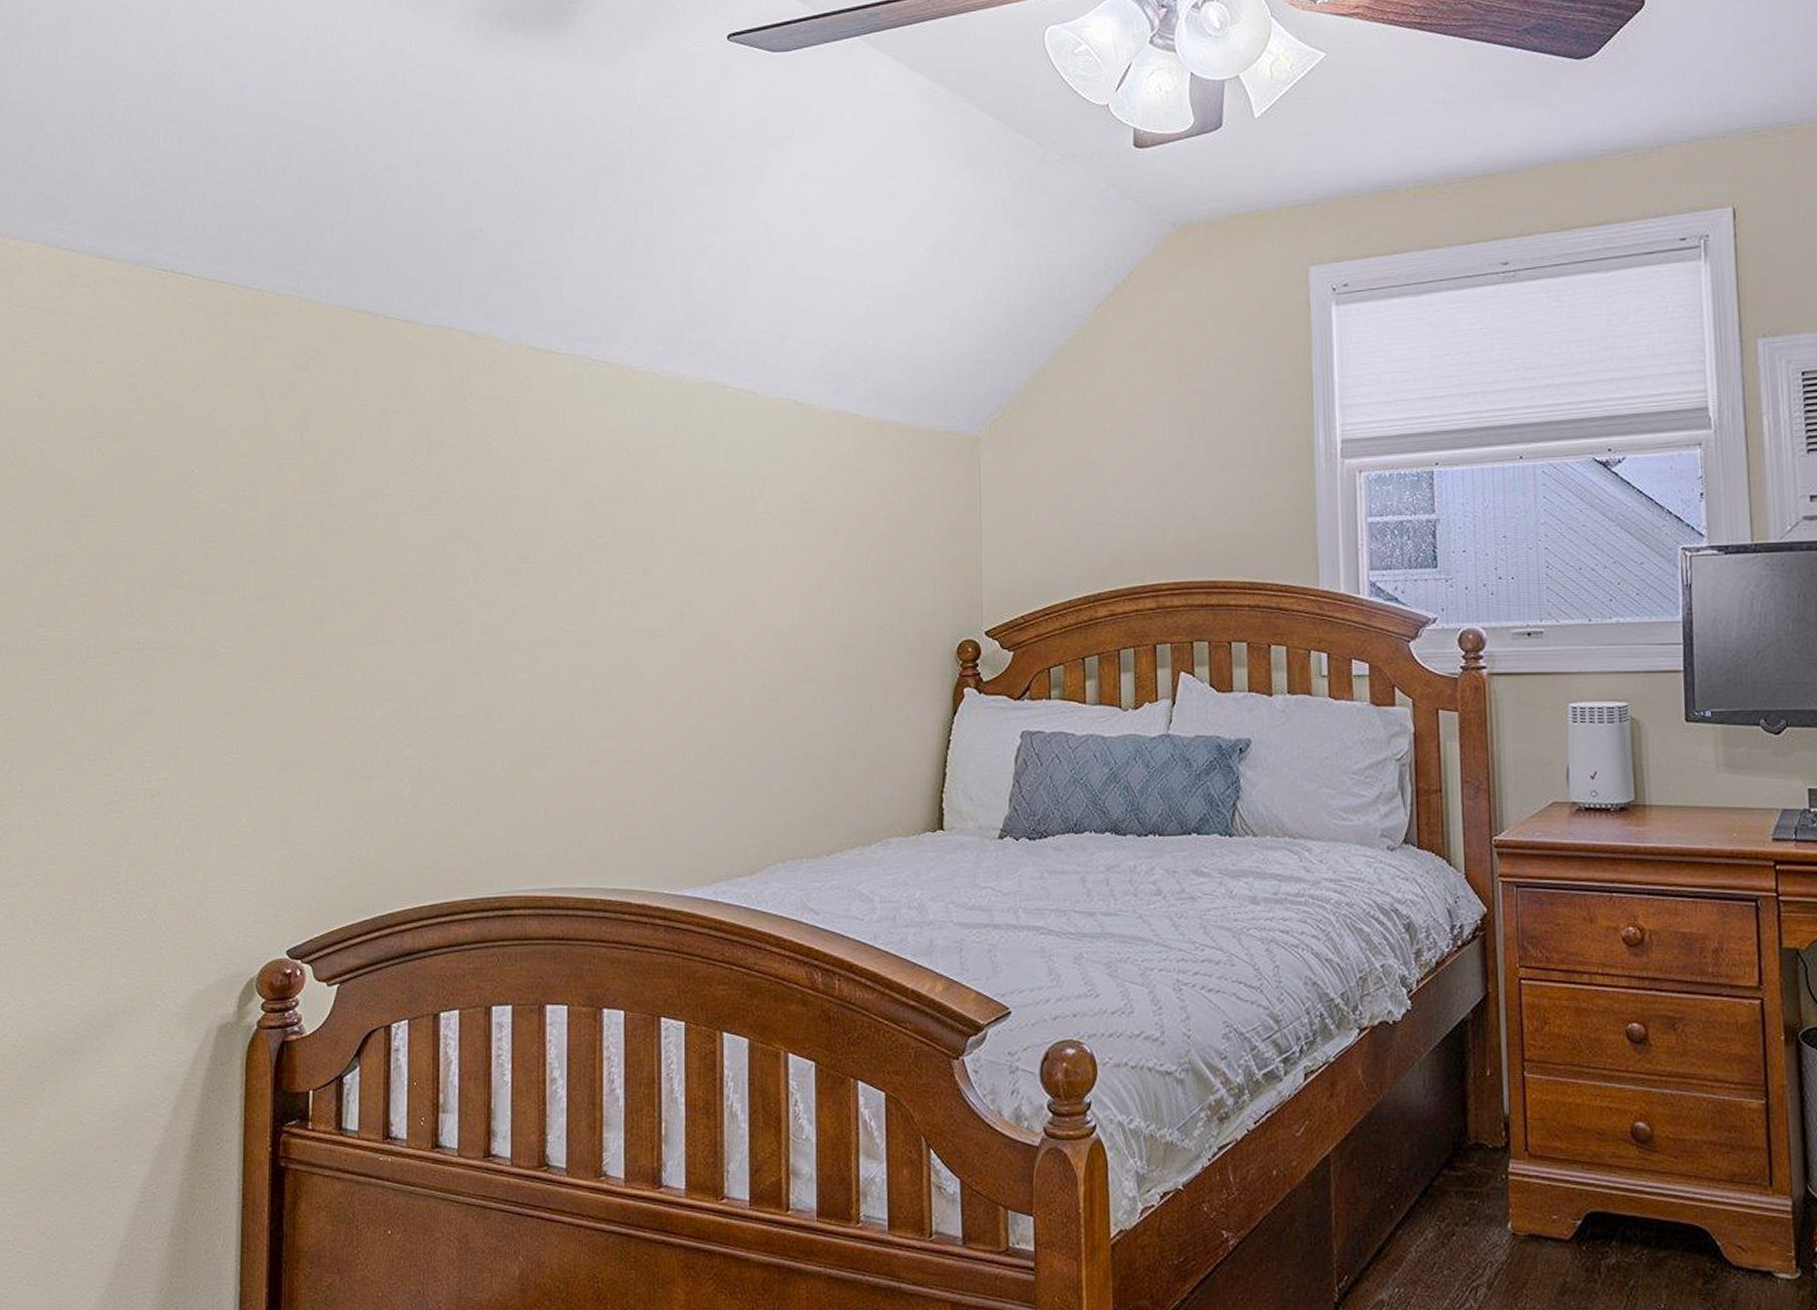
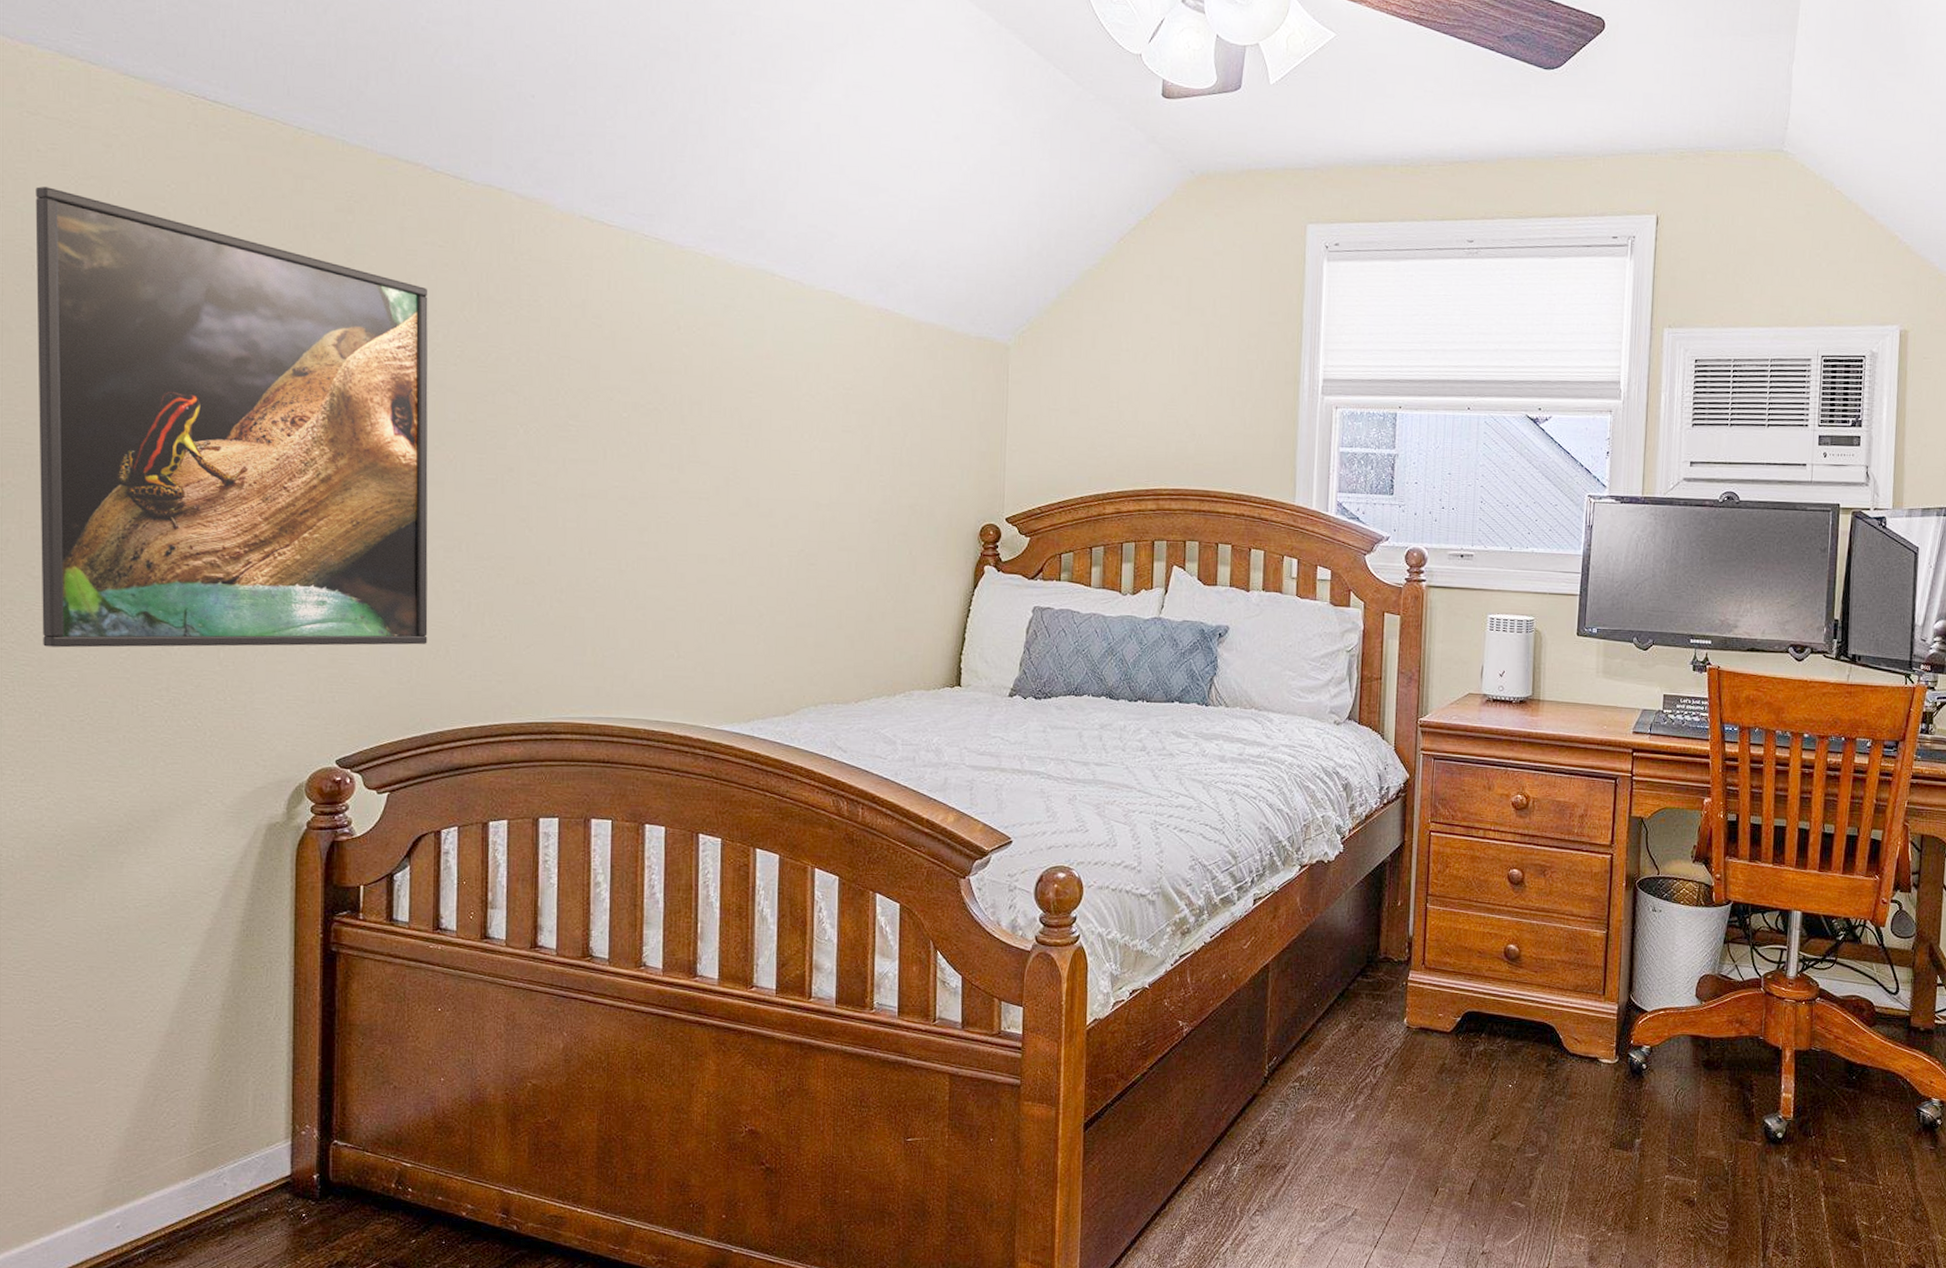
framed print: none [11,376,380,844] -> present [35,186,428,648]

